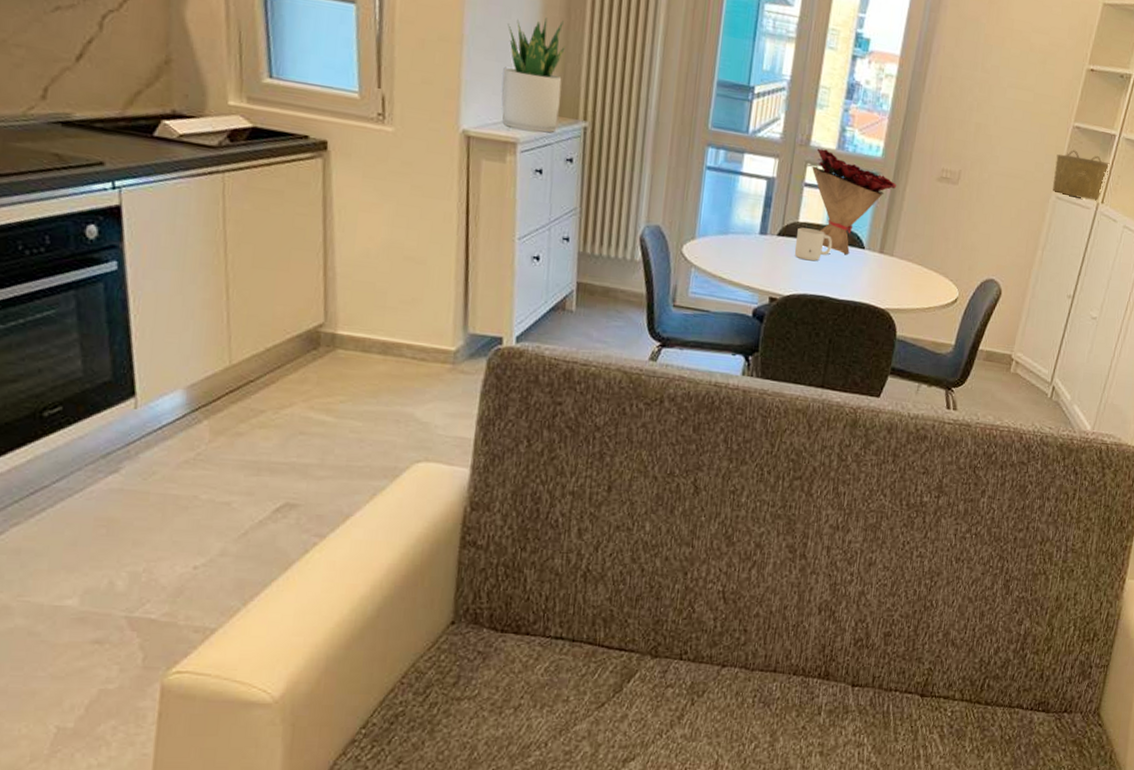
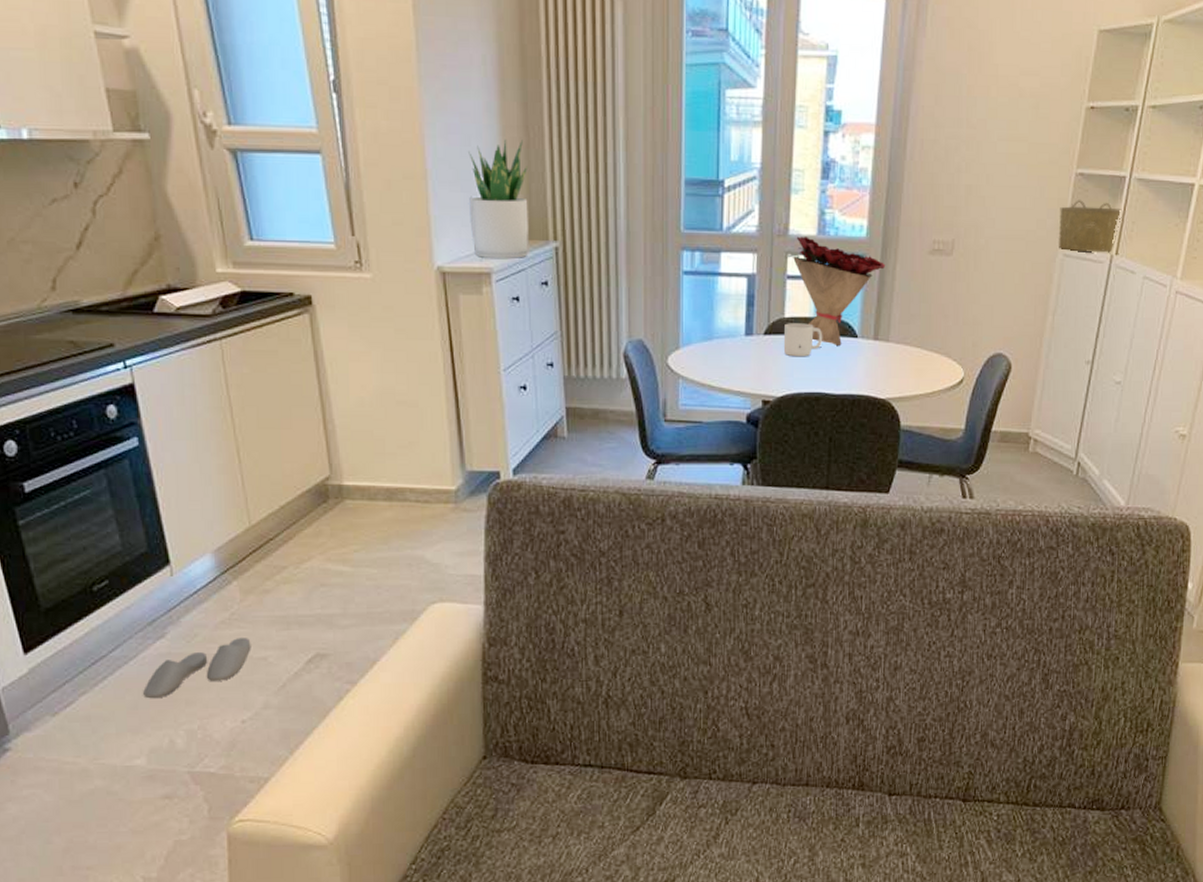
slippers: none [85,480,215,537] -> present [143,638,251,699]

